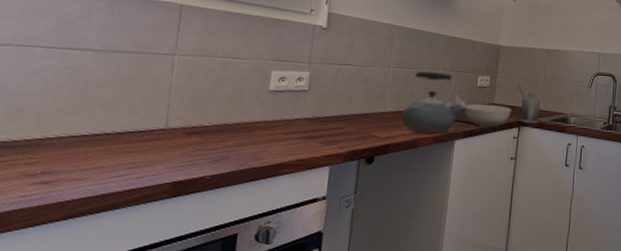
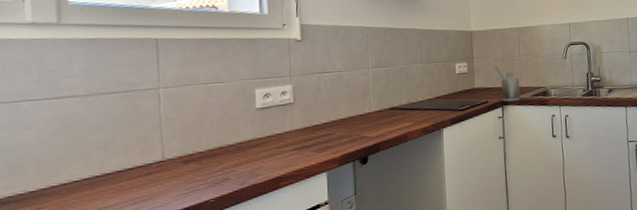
kettle: present [402,71,468,135] -> none [388,65,450,128]
bowl: present [464,103,513,128] -> none [446,88,494,113]

